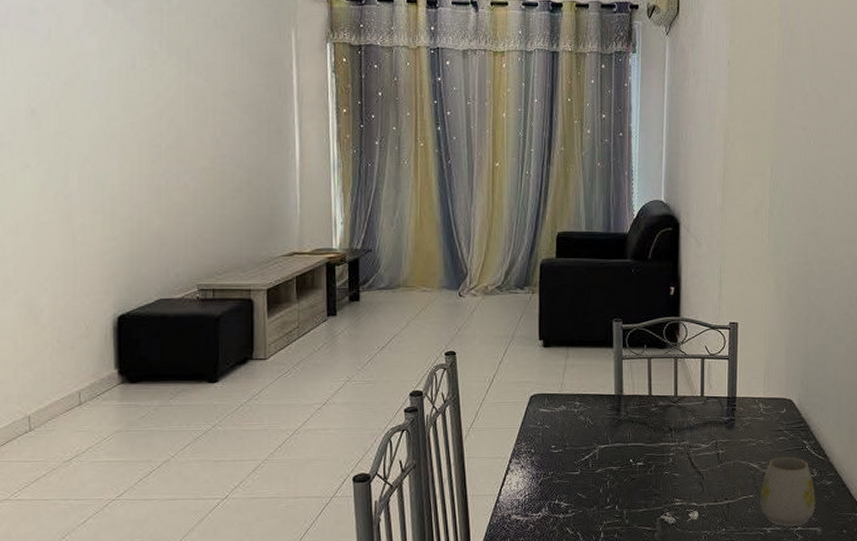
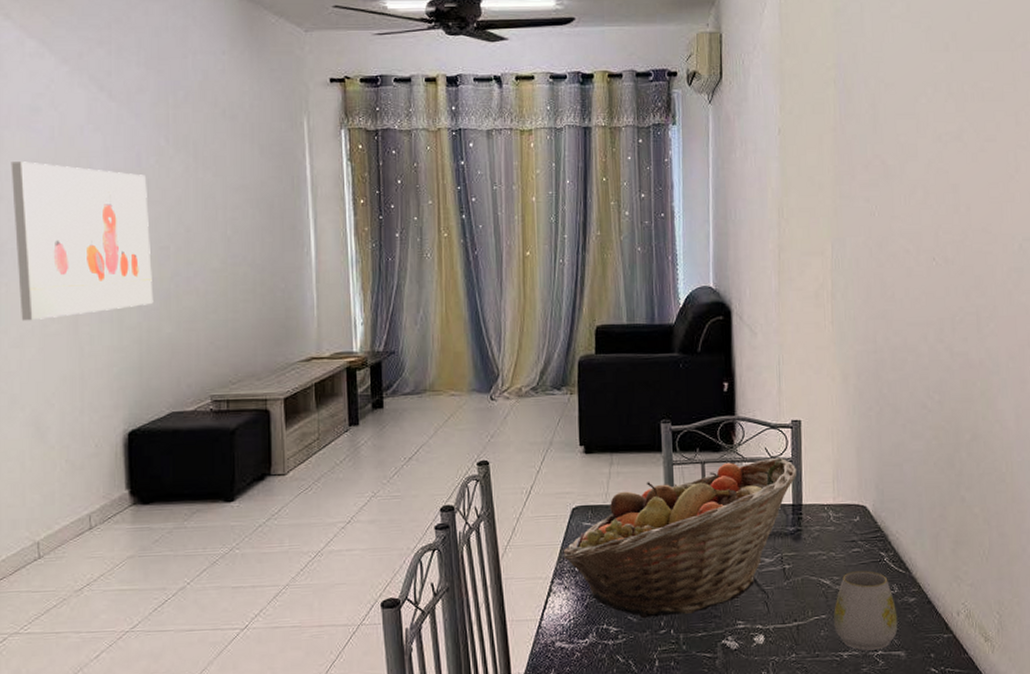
wall art: none [8,59,145,210] -> present [11,161,154,321]
fruit basket: none [521,355,733,496] -> present [563,457,797,619]

